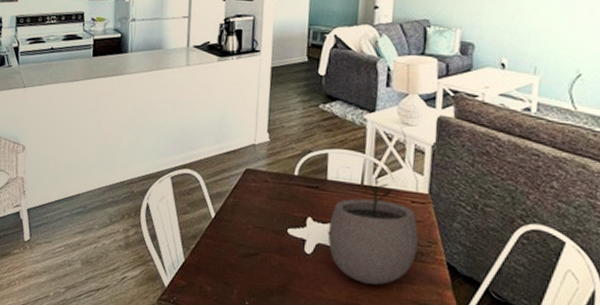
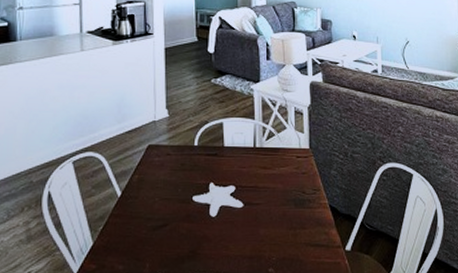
plant pot: present [327,177,419,285] -> none [229,139,305,235]

